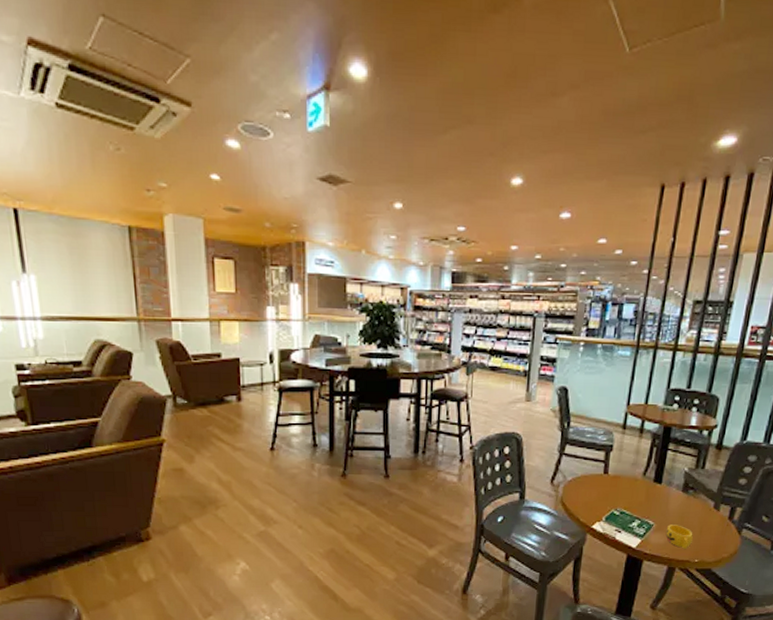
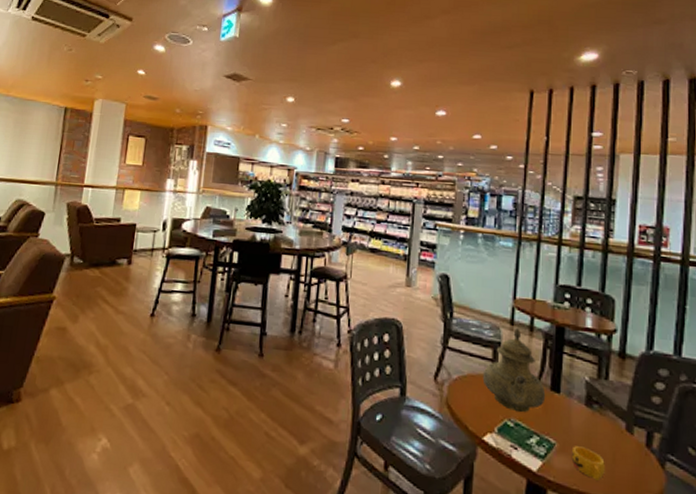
teapot: none [594,431,649,503] -> present [482,327,546,413]

